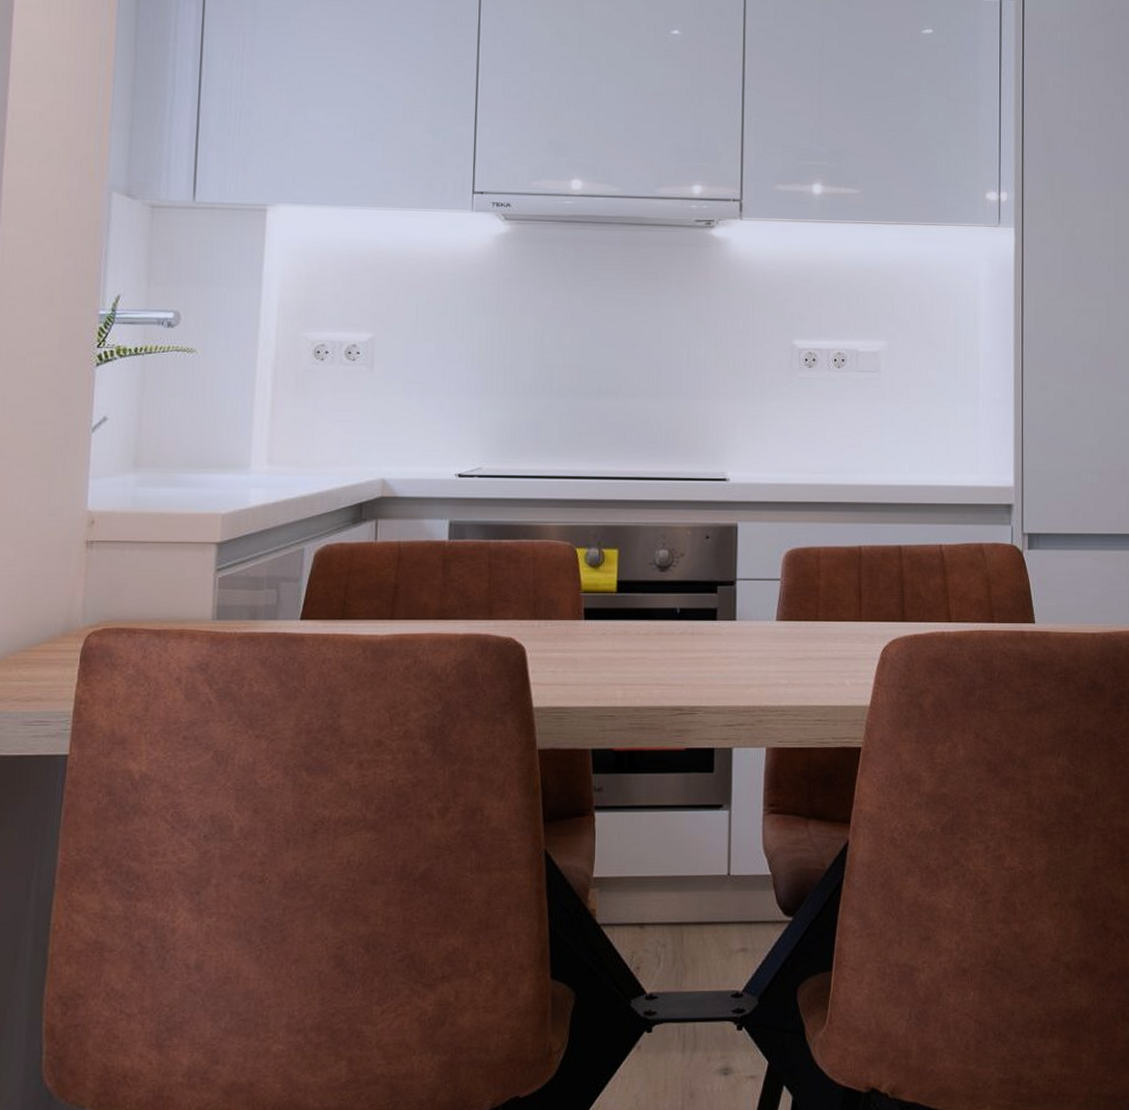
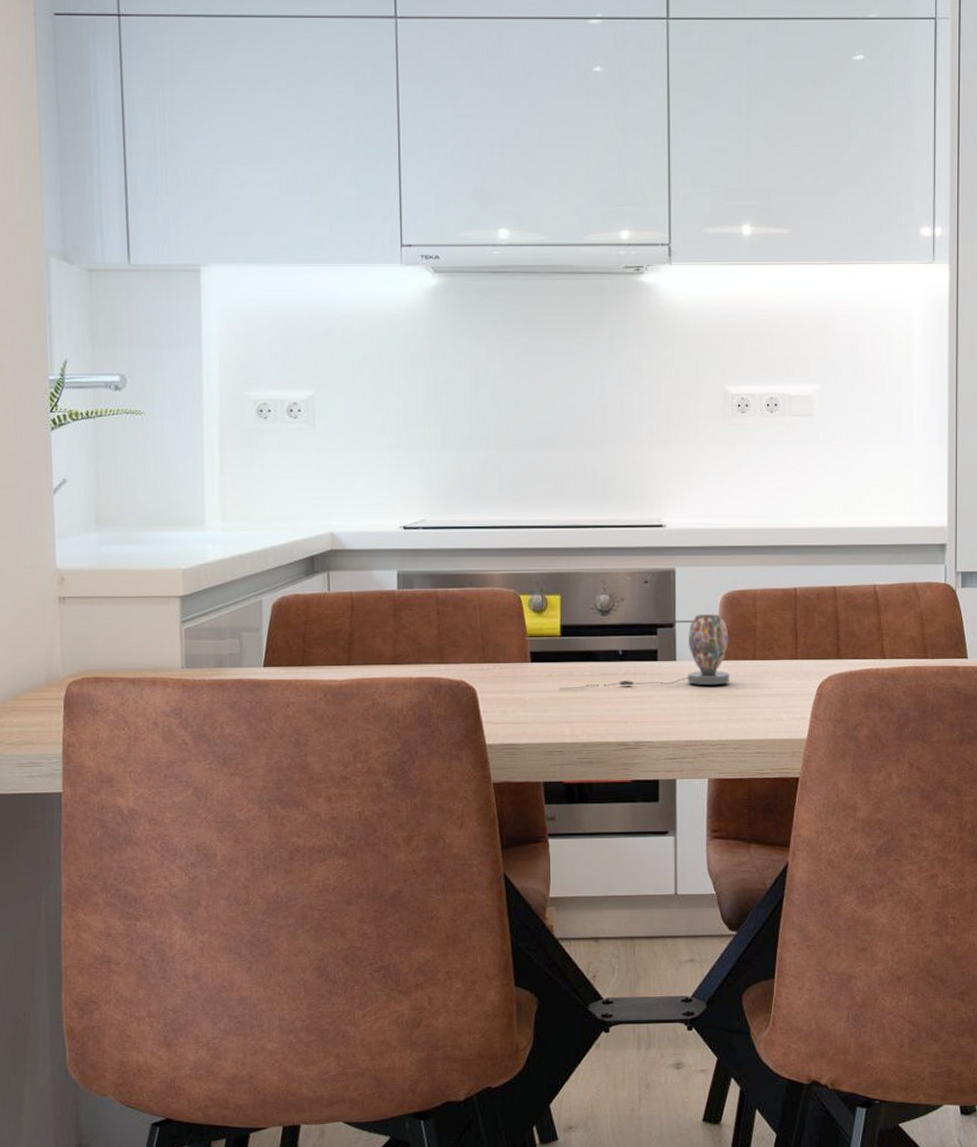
decorative vase: none [613,572,792,650] -> present [560,614,730,690]

